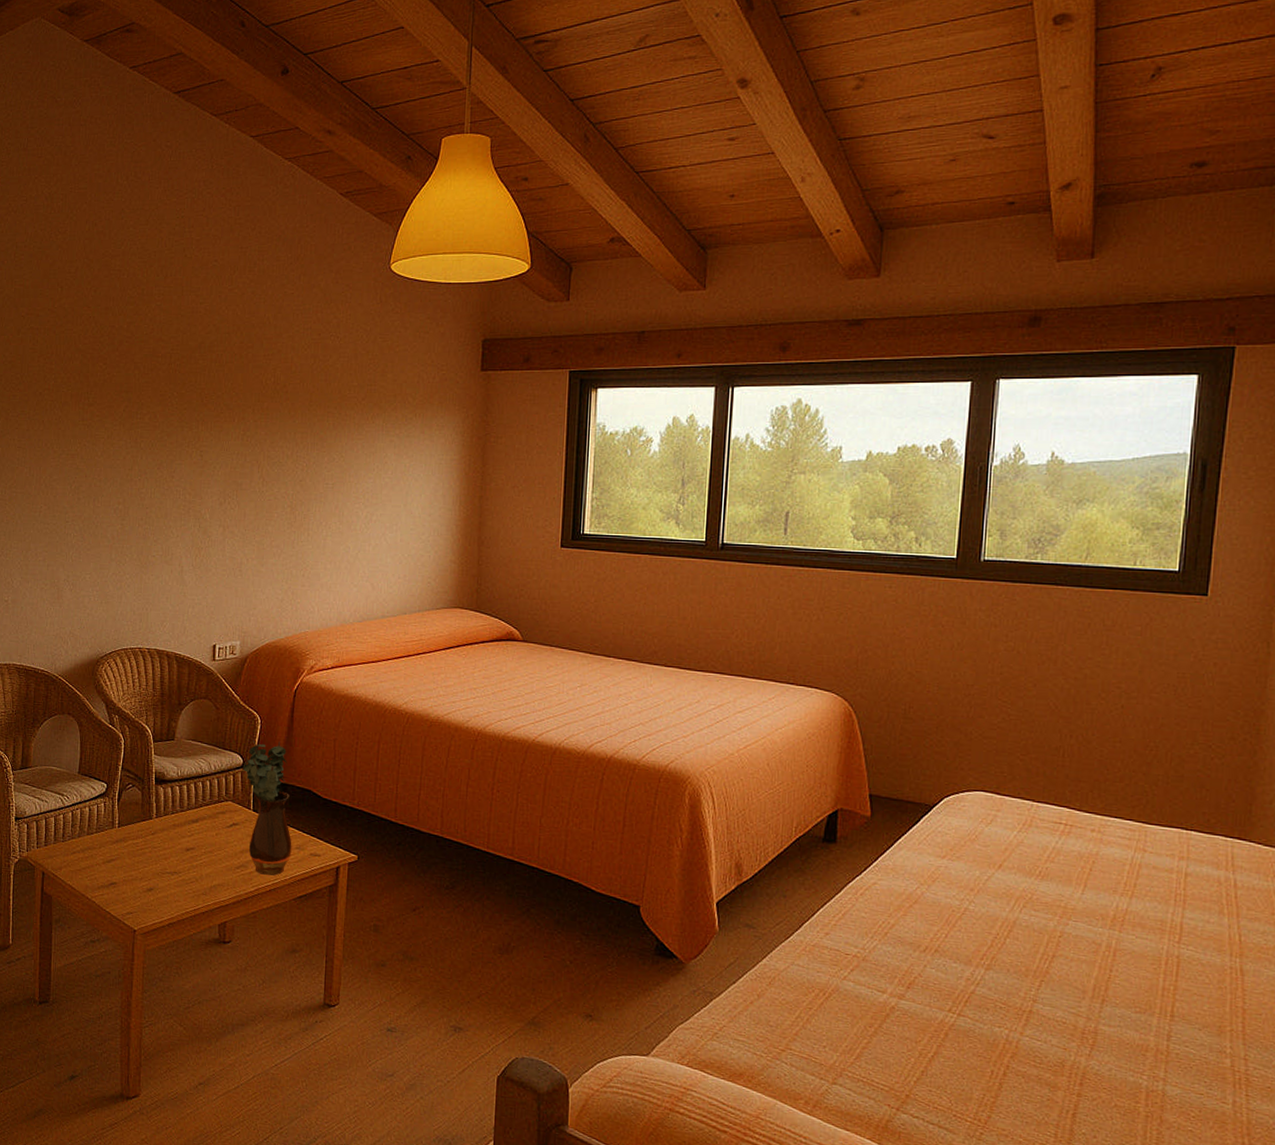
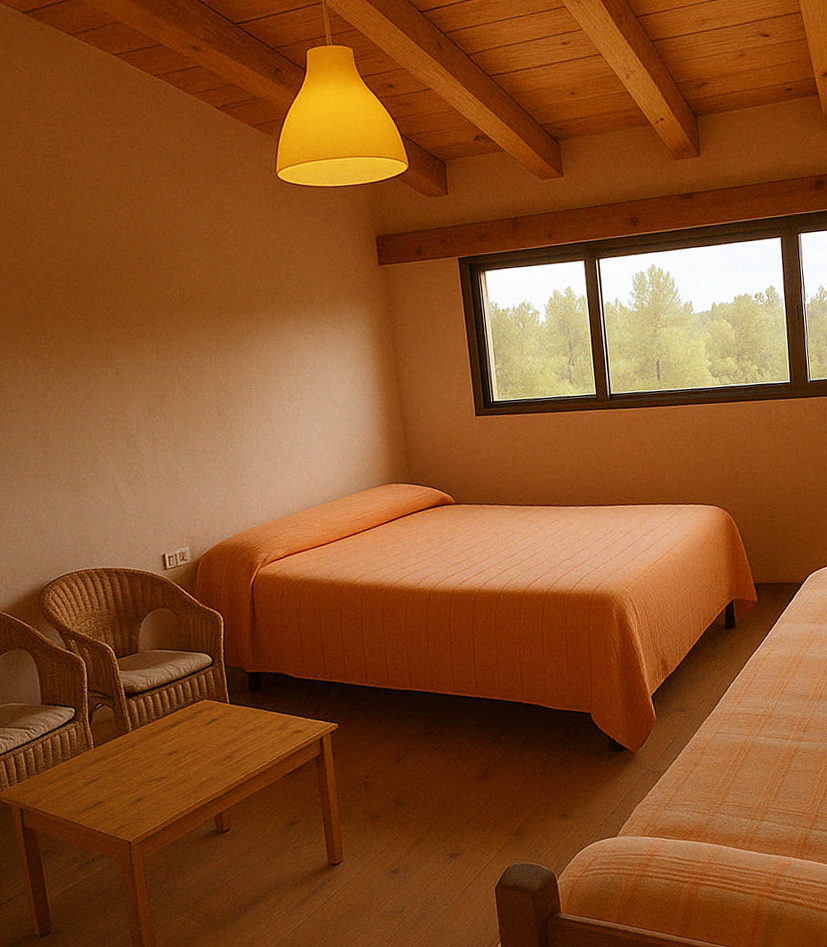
vase: present [242,739,292,876] -> none [212,634,275,761]

